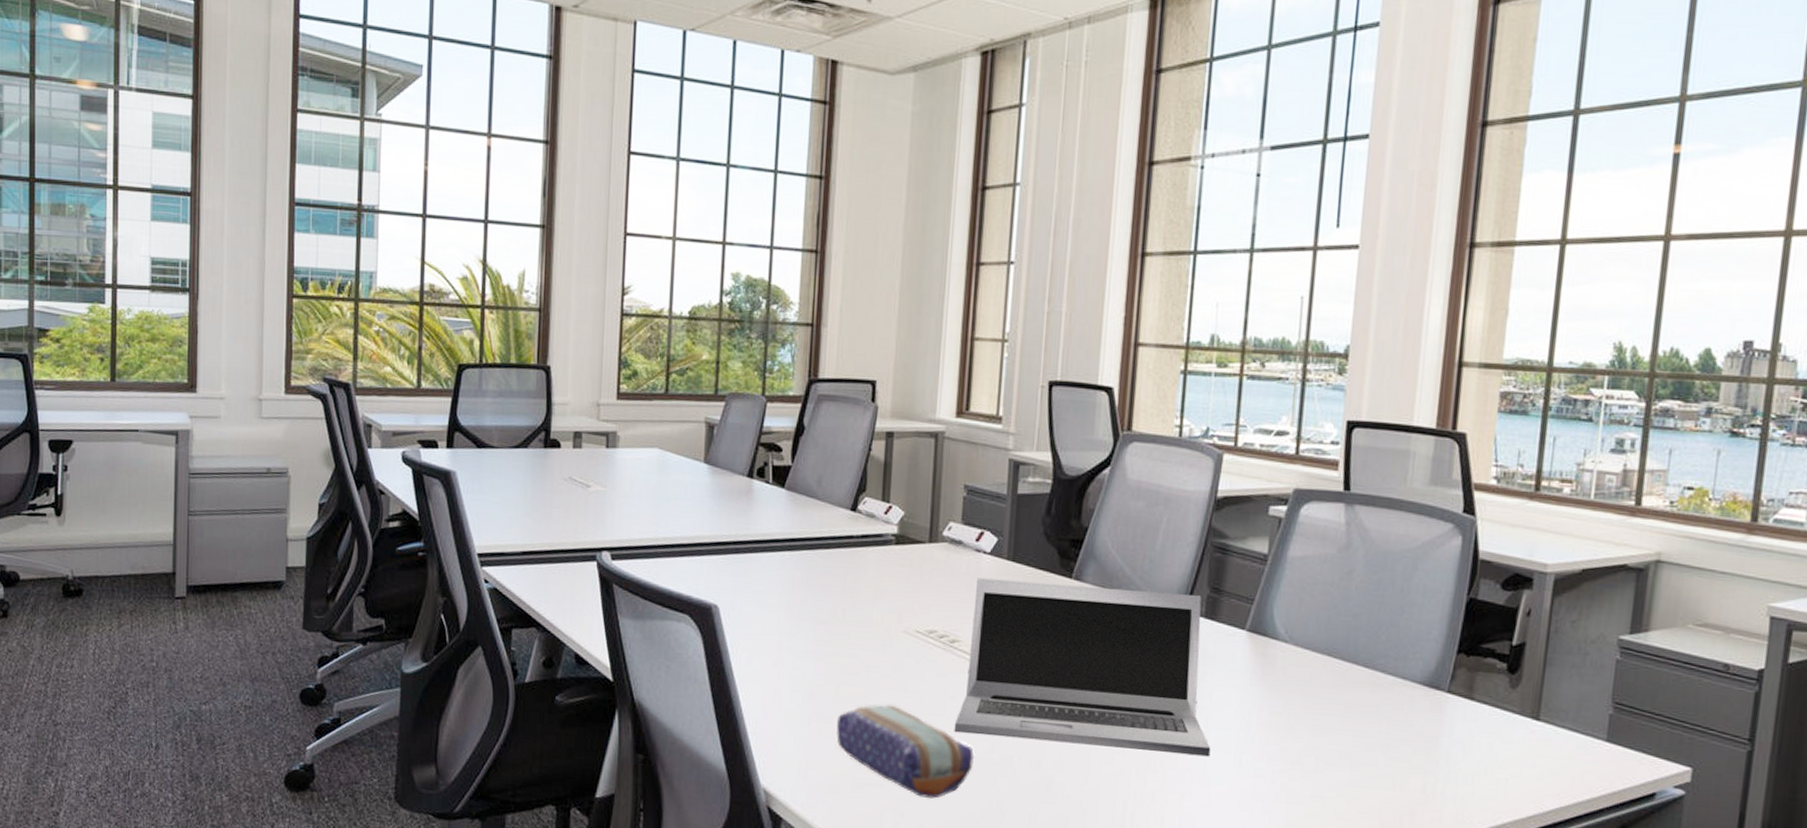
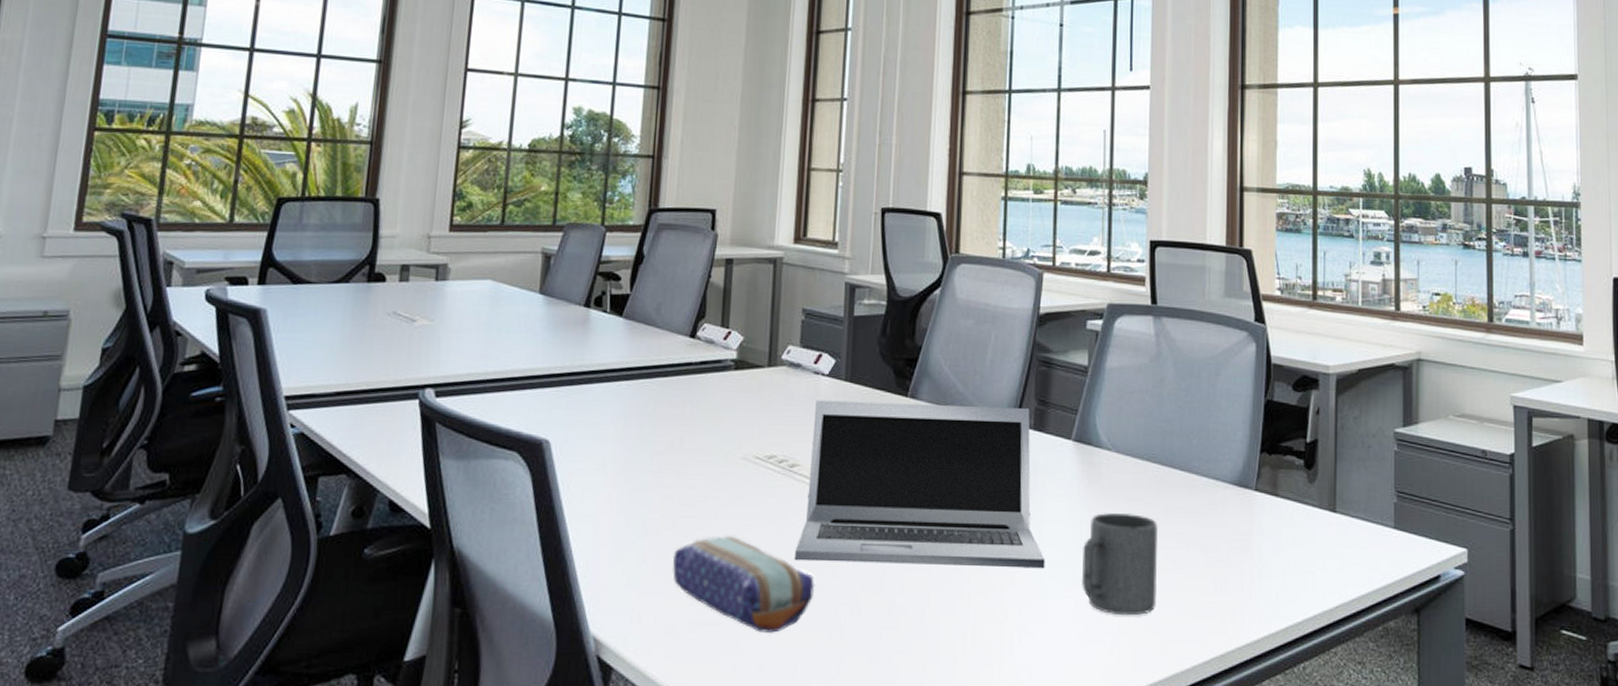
mug: none [1248,705,1335,810] -> present [1082,513,1158,616]

